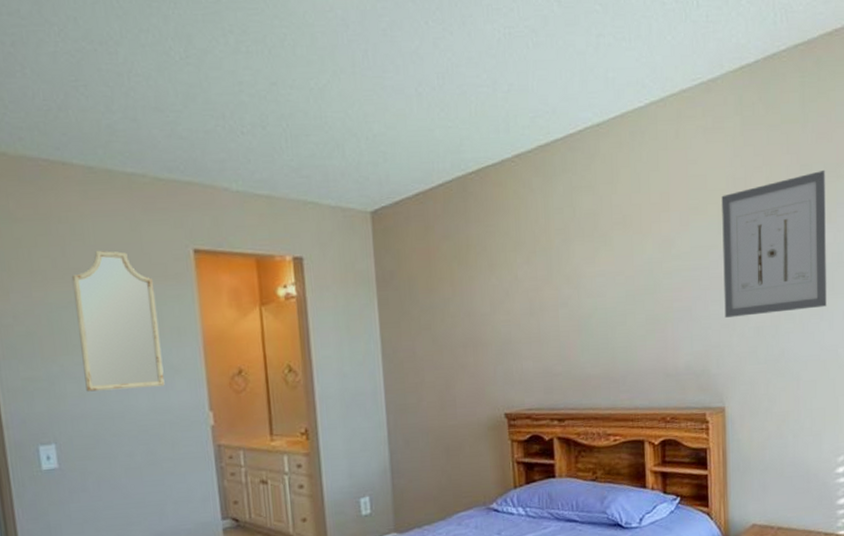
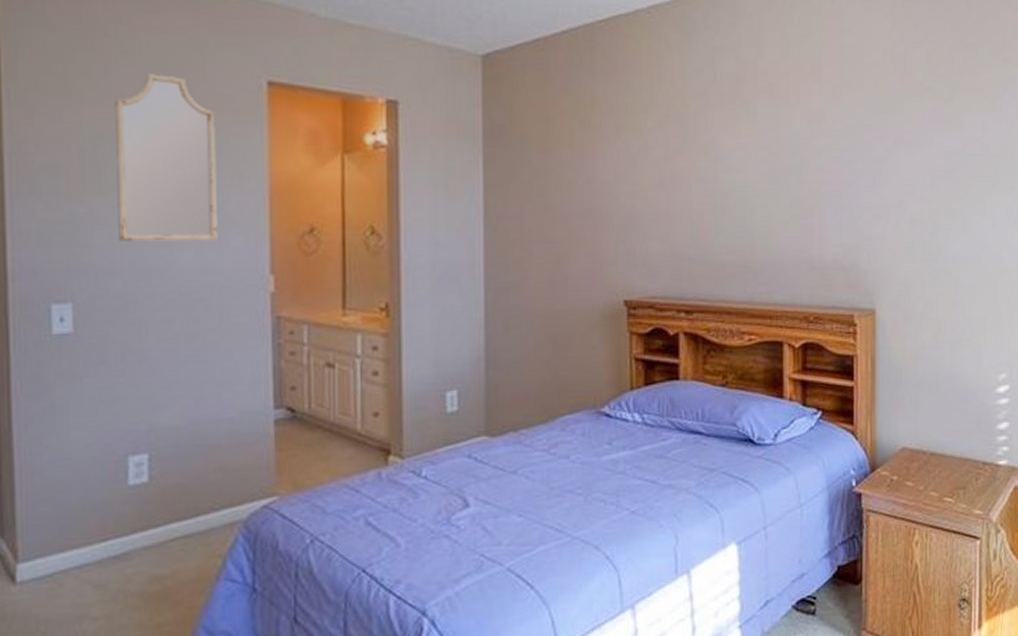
wall art: present [721,169,828,318] -> none [878,51,992,207]

